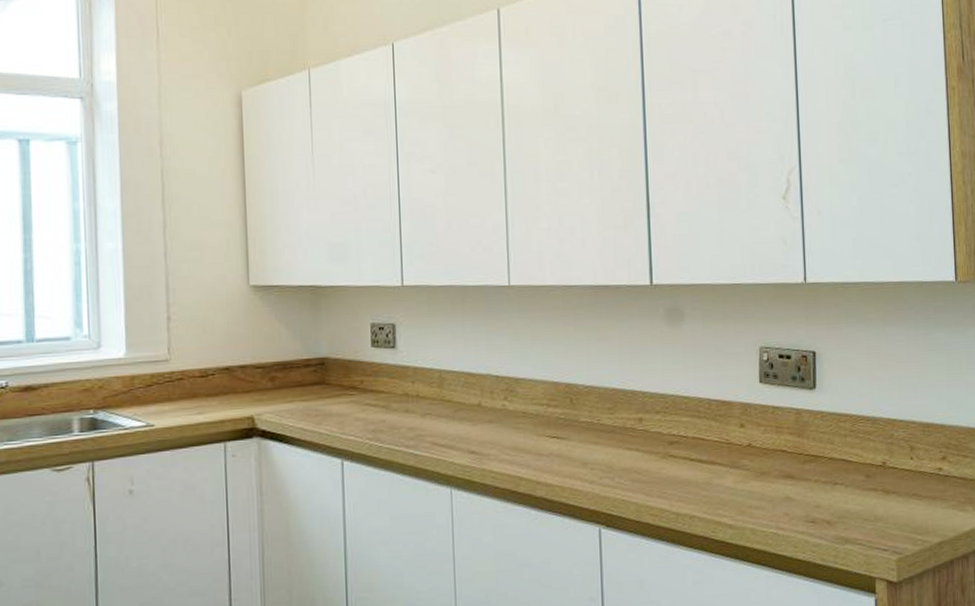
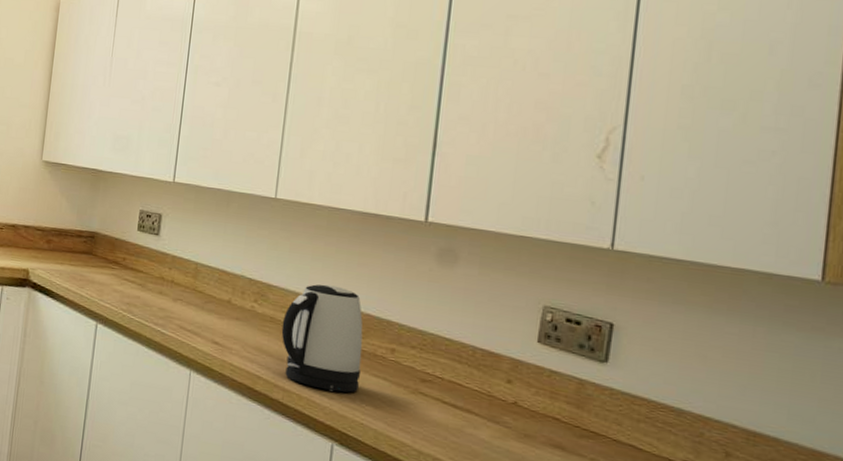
kettle: none [535,366,616,475] -> present [281,284,363,393]

